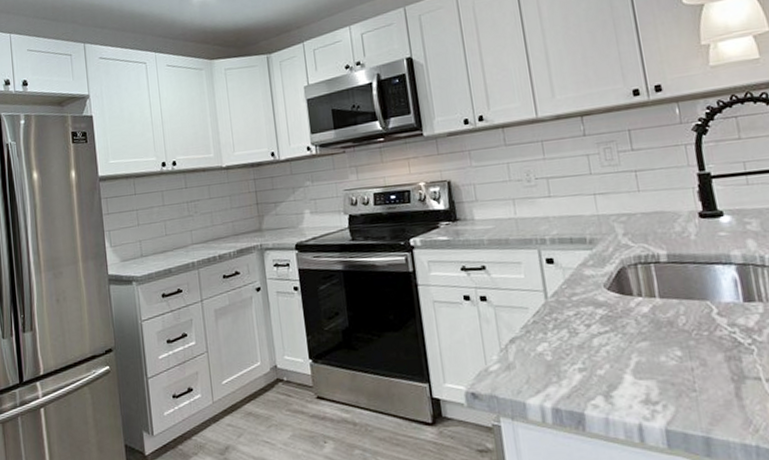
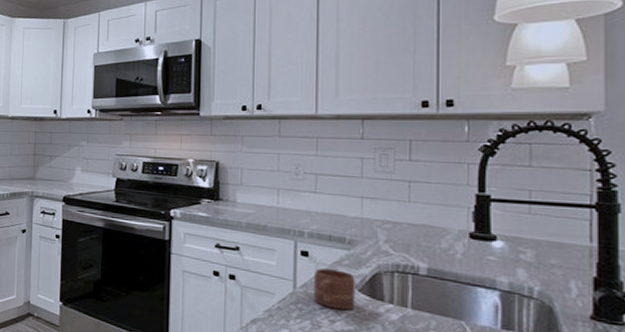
mug: none [562,271,607,313] -> present [314,268,355,311]

